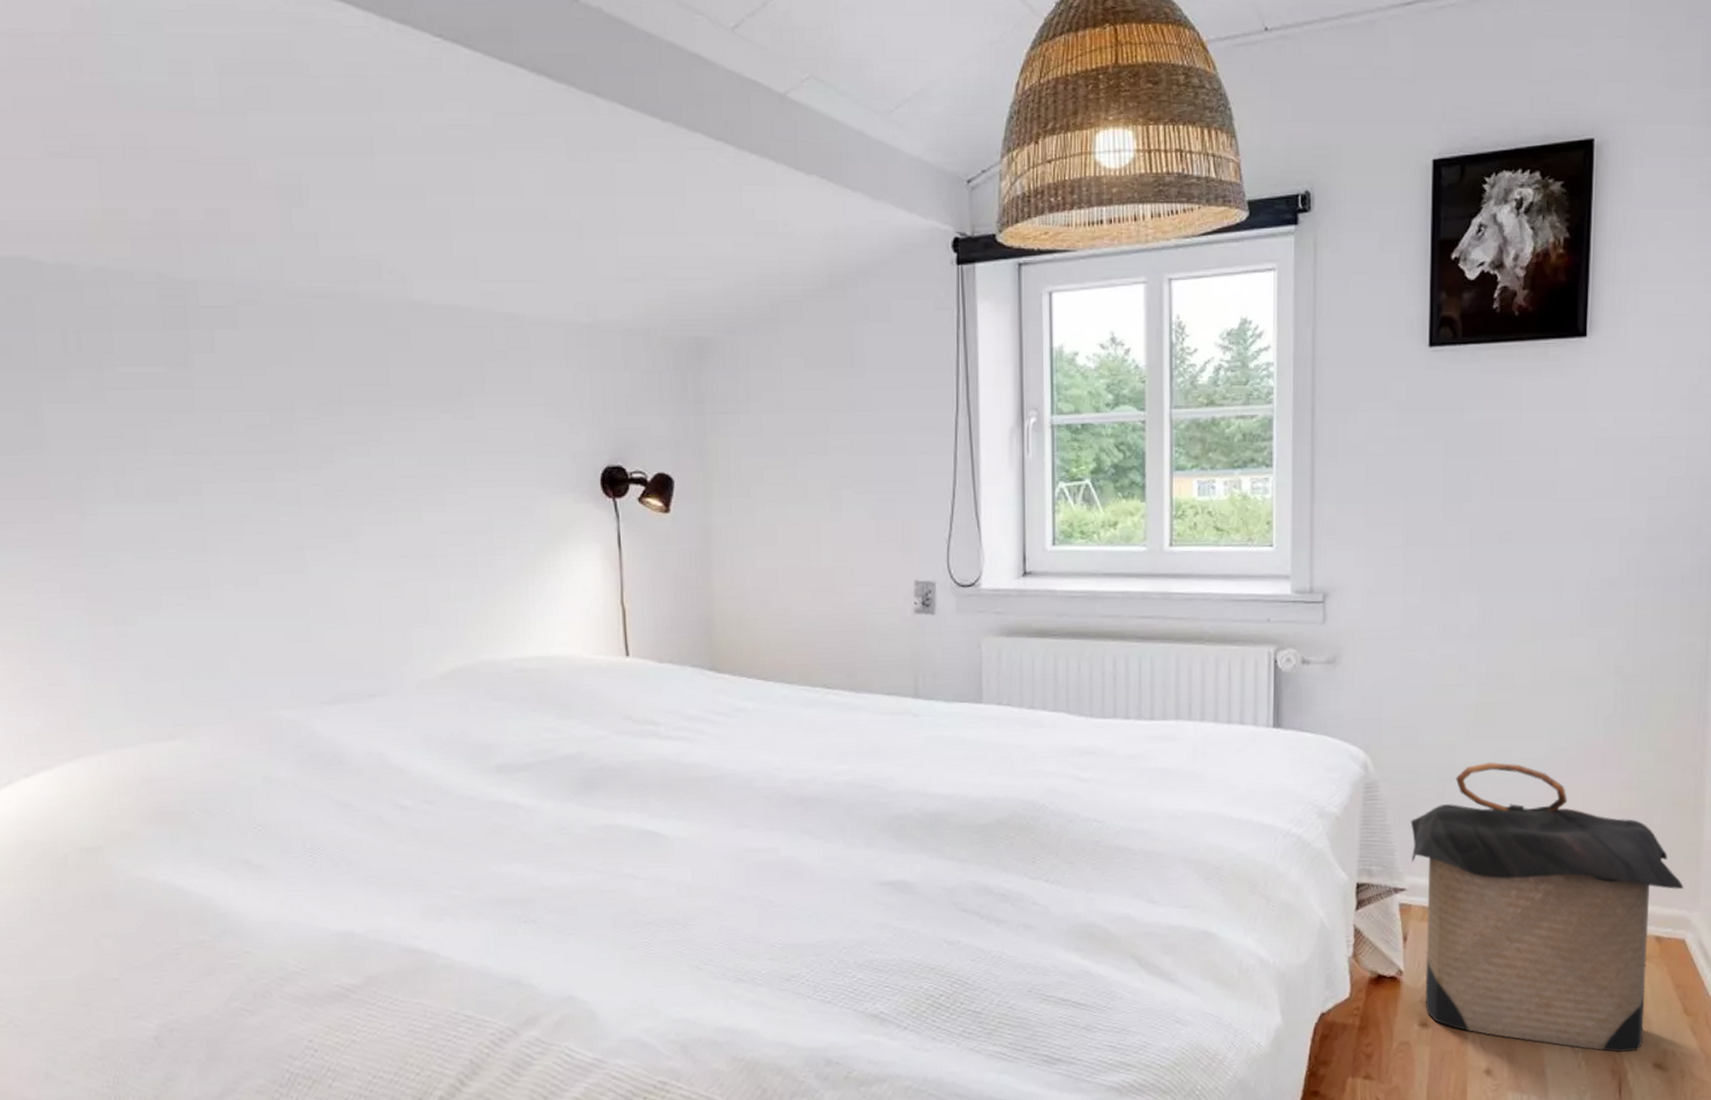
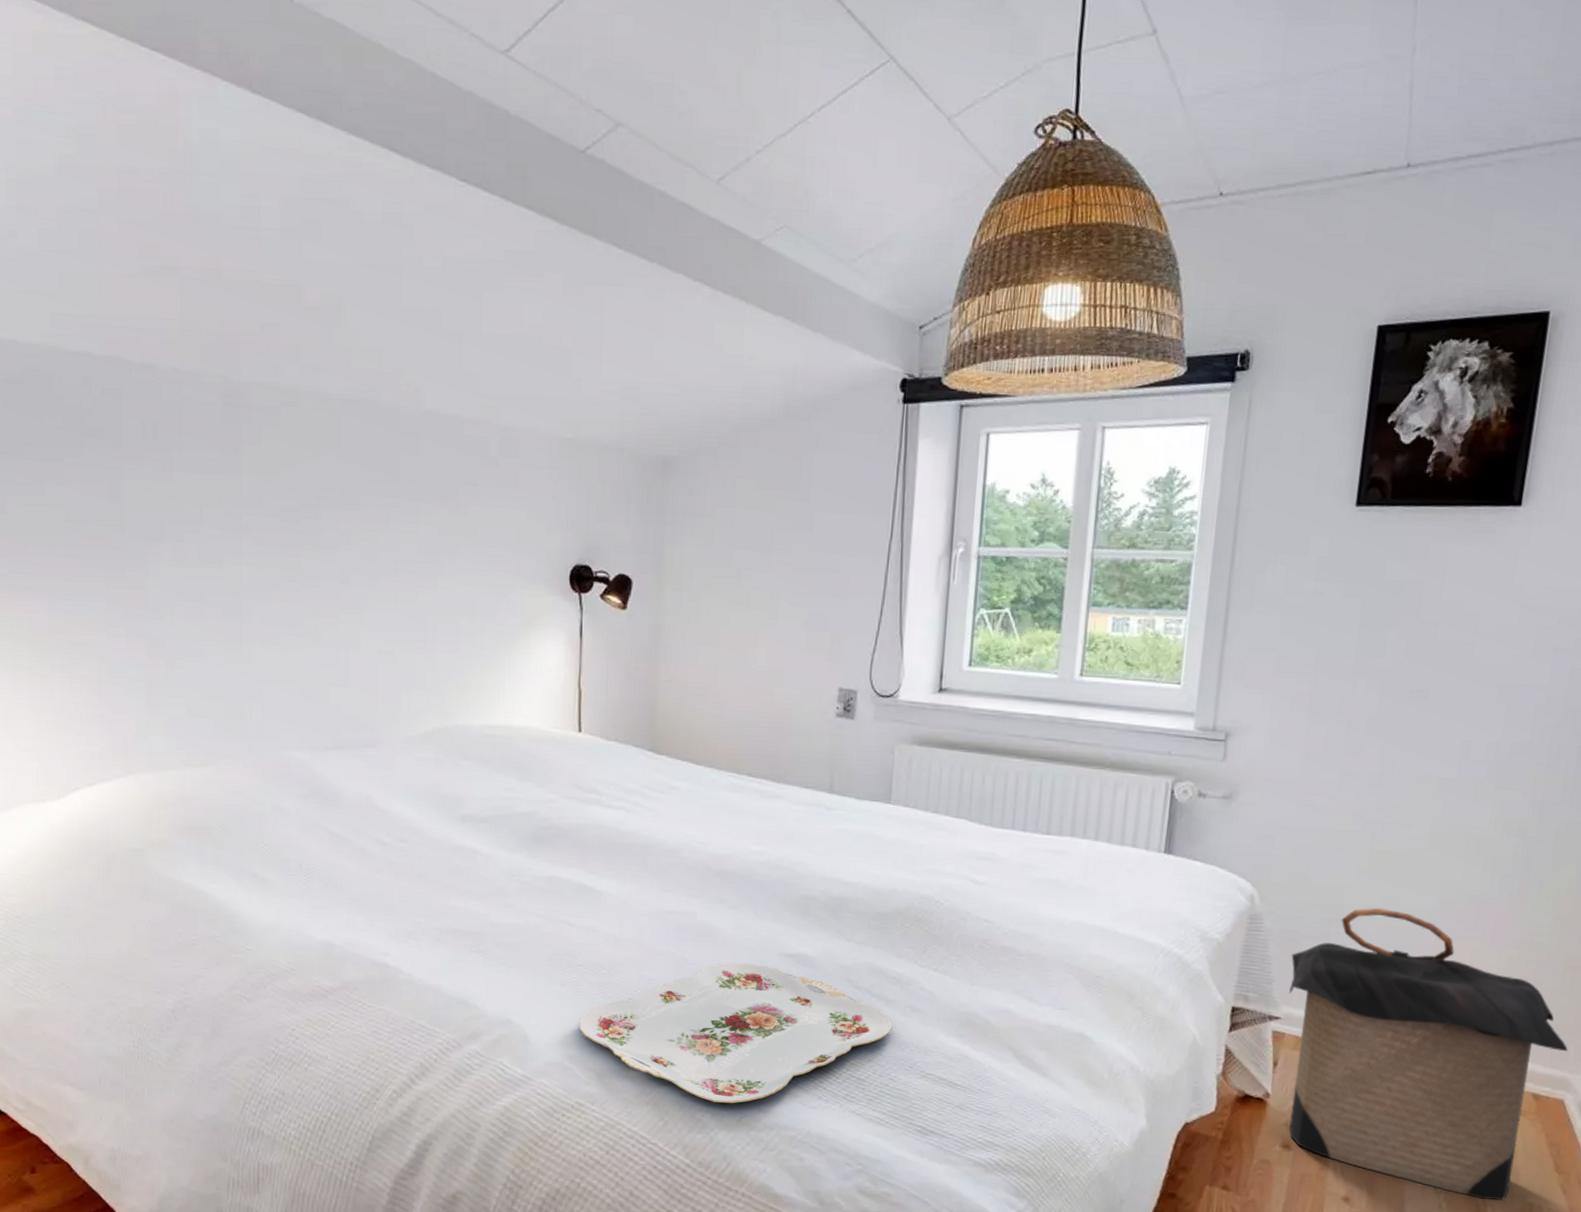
serving tray: none [654,898,1006,1060] -> present [579,962,893,1103]

